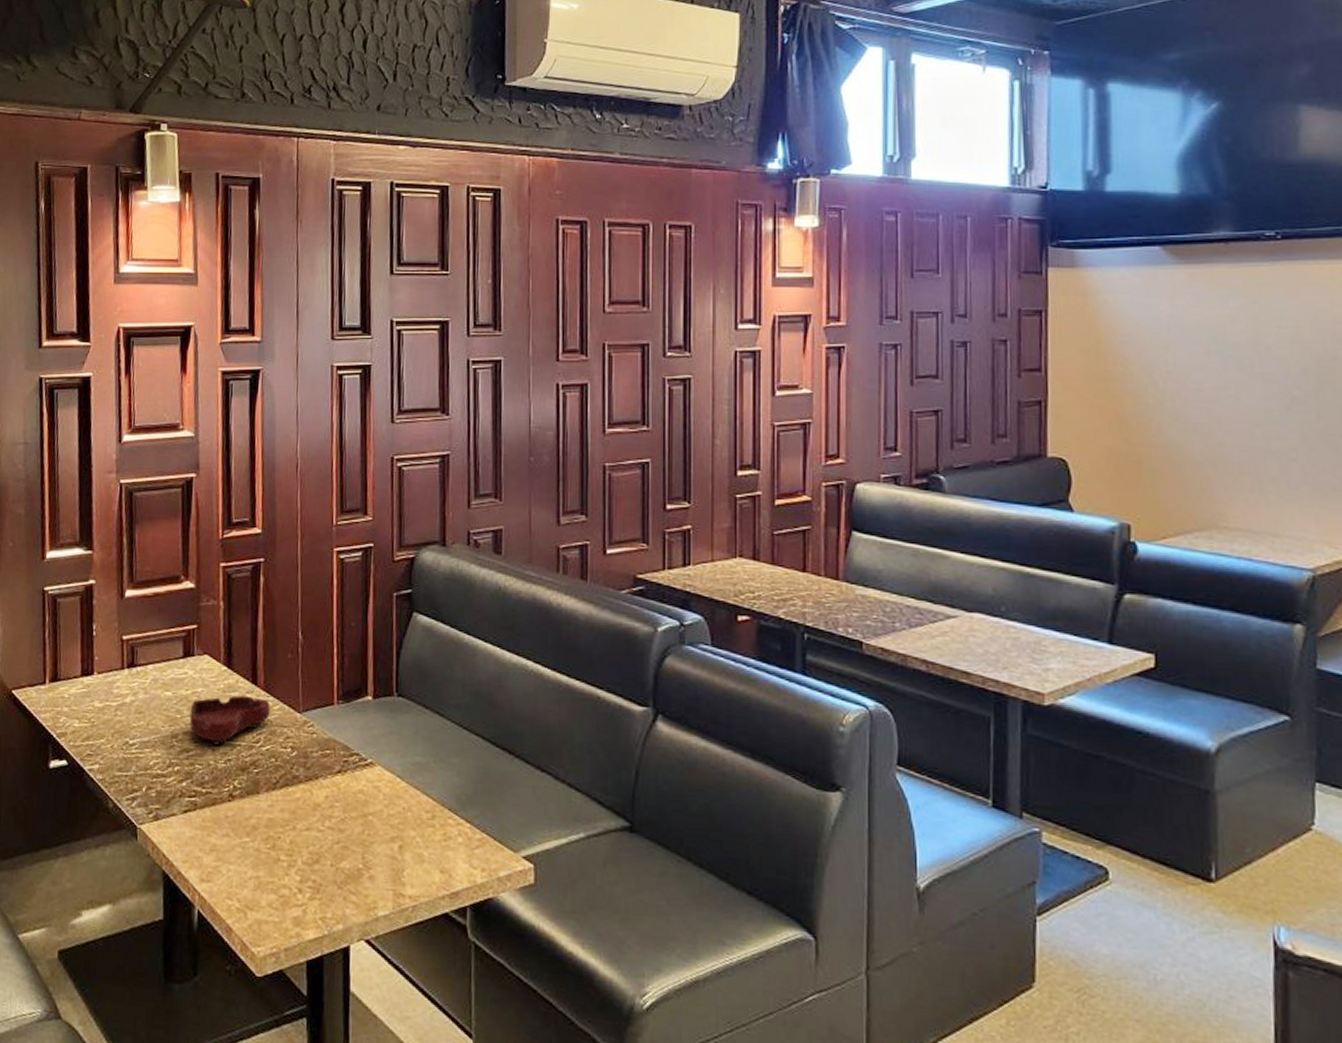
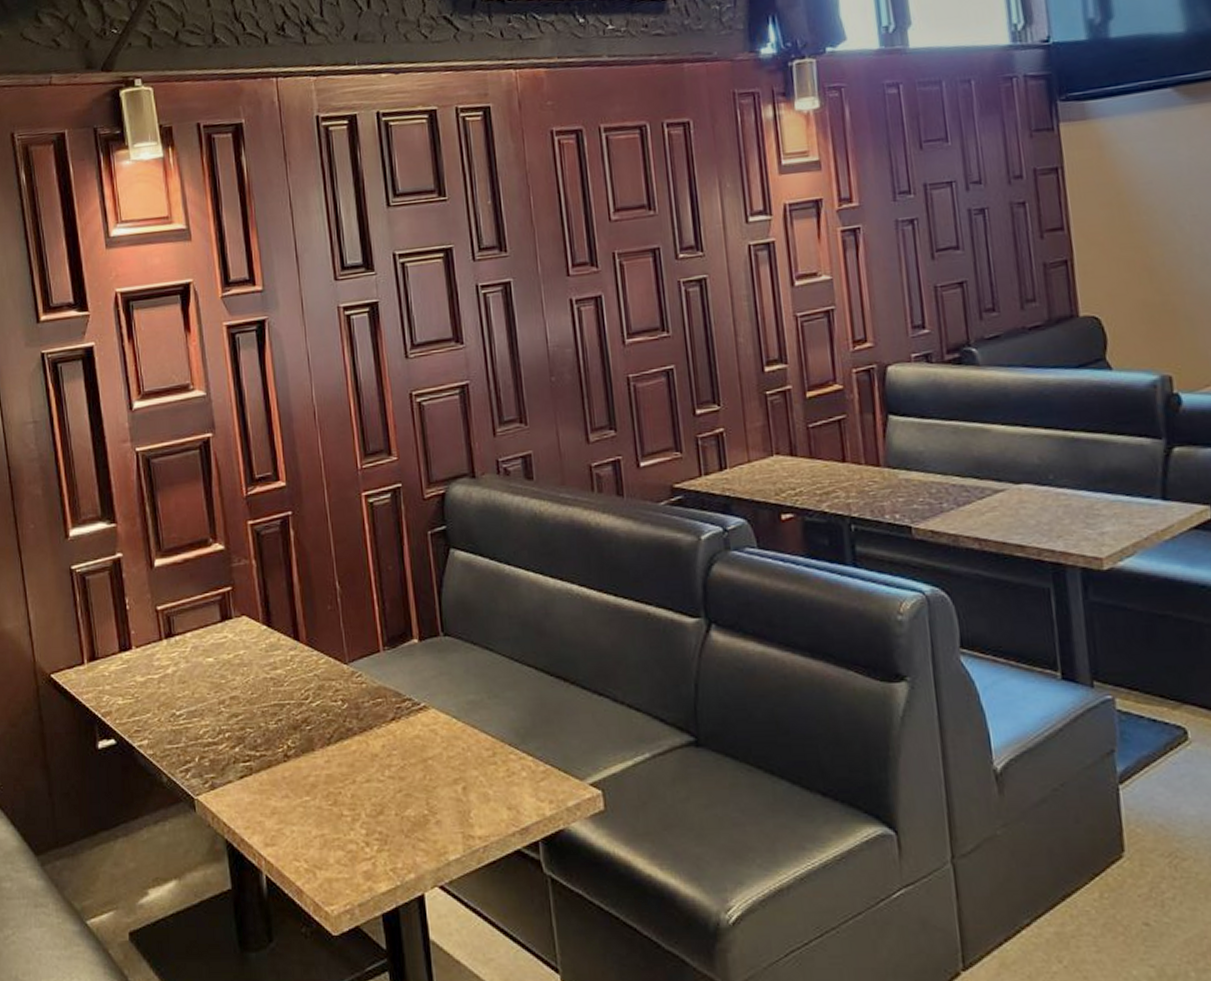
ashtray: present [189,695,270,746] -> none [234,653,316,707]

